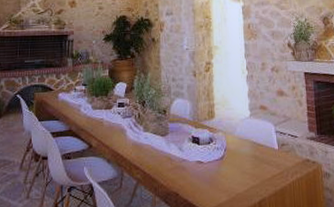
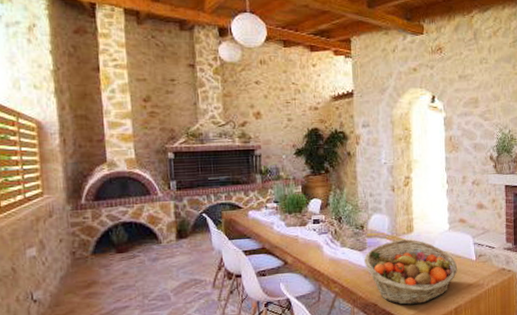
fruit basket: none [165,125,261,196] -> present [363,239,458,305]

